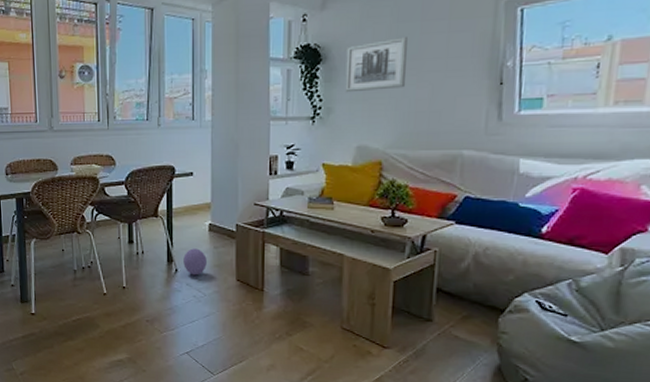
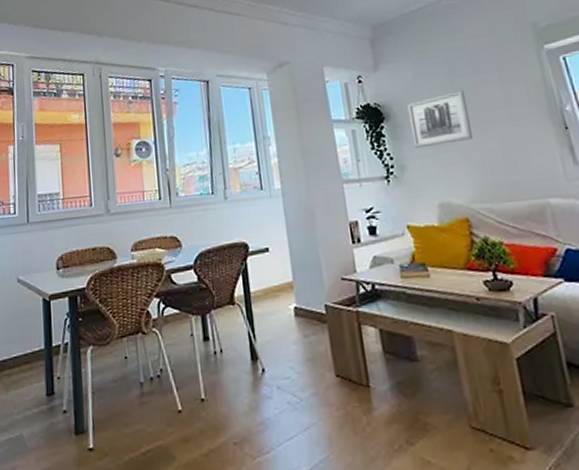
ball: present [183,248,207,276] -> none [269,339,298,375]

